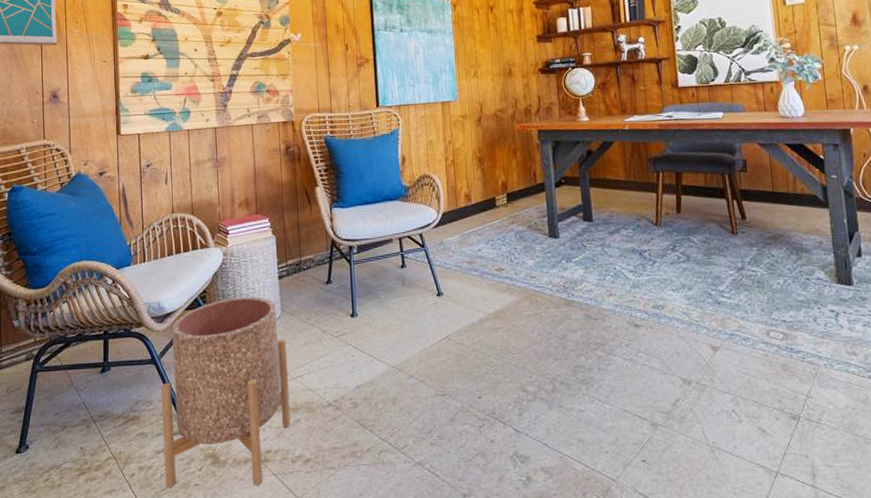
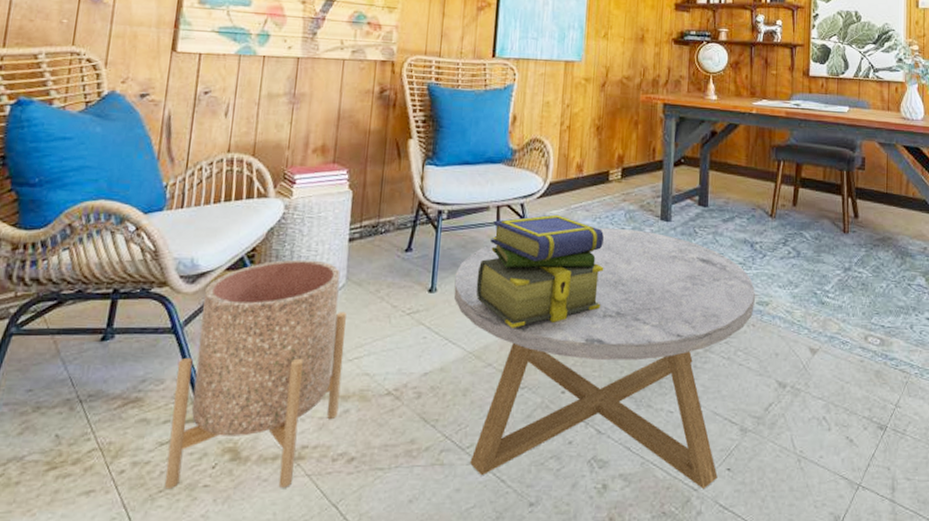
coffee table: none [371,248,650,480] -> present [453,227,755,490]
stack of books: none [390,241,504,344] -> present [476,214,604,328]

